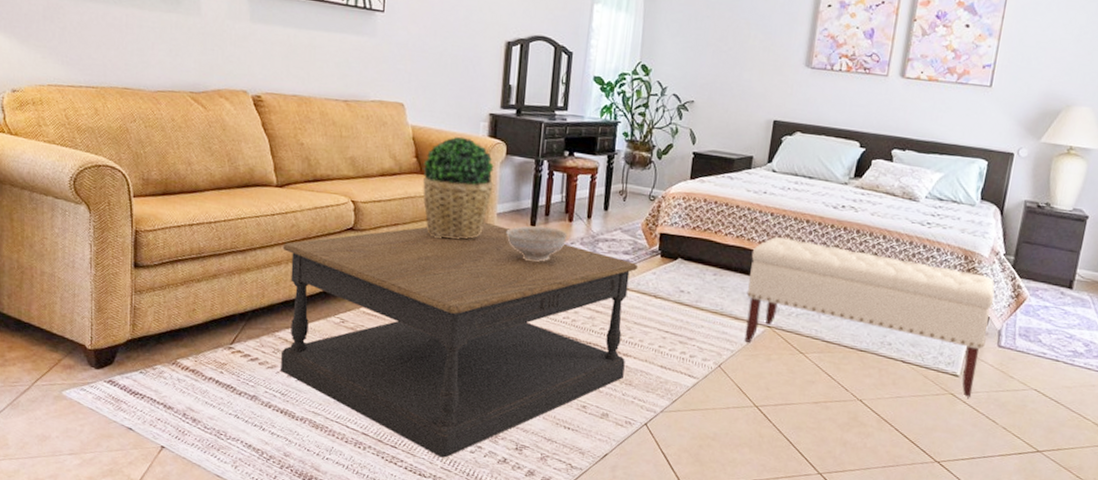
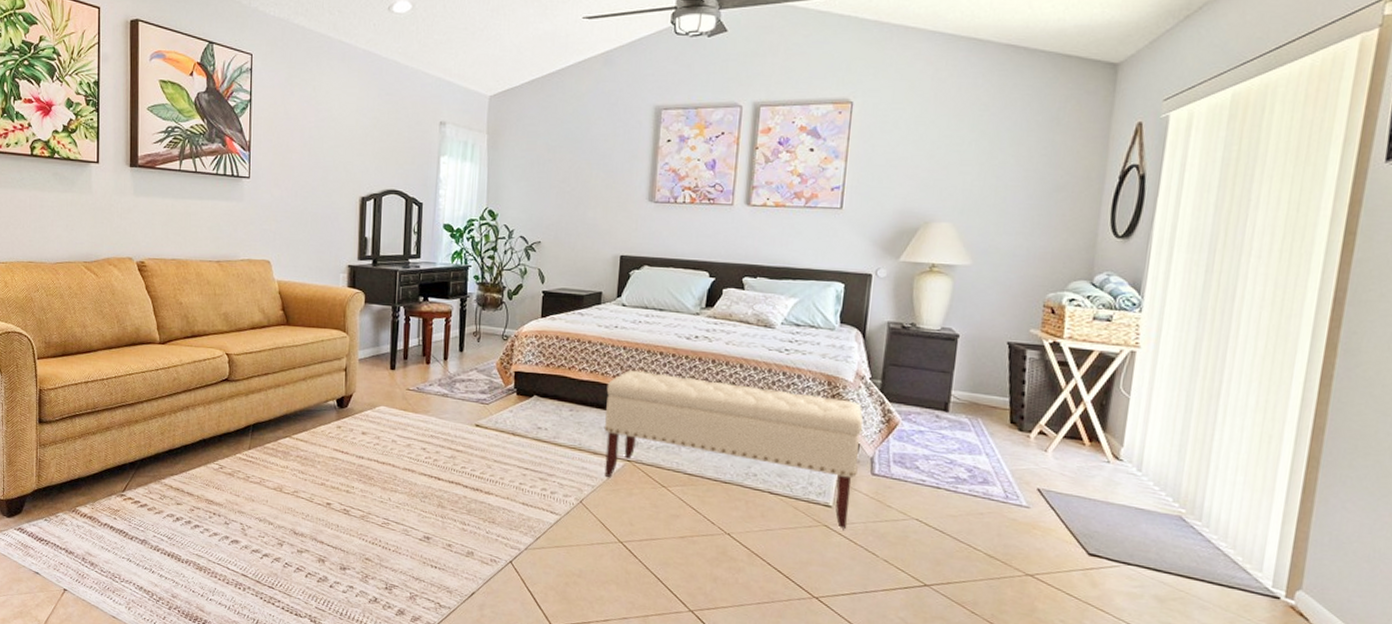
coffee table: present [281,221,639,458] -> none [166,367,496,598]
potted plant: present [422,136,494,240] -> none [289,288,355,386]
decorative bowl: present [506,226,568,262] -> none [368,370,426,405]

